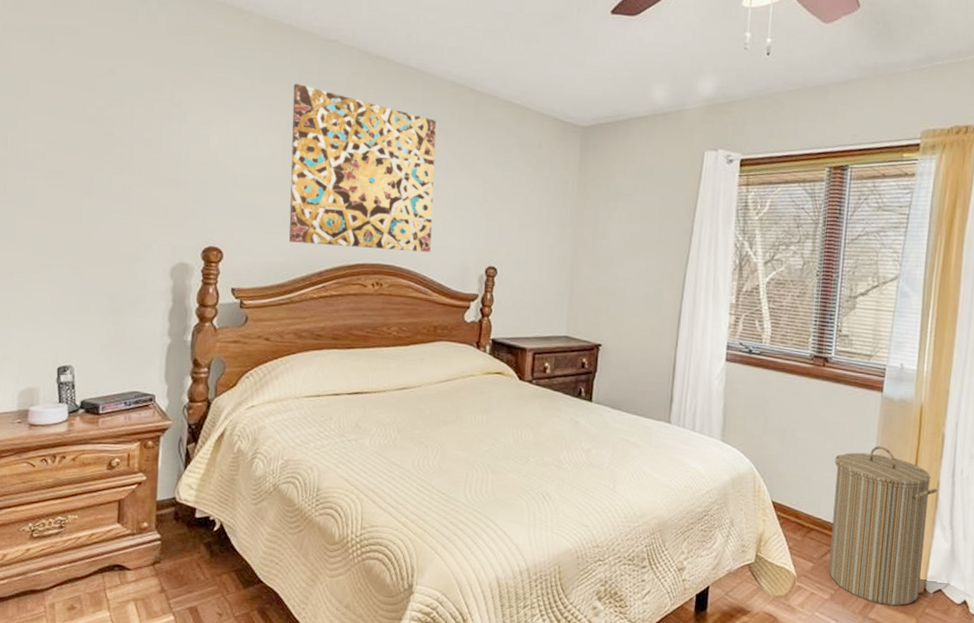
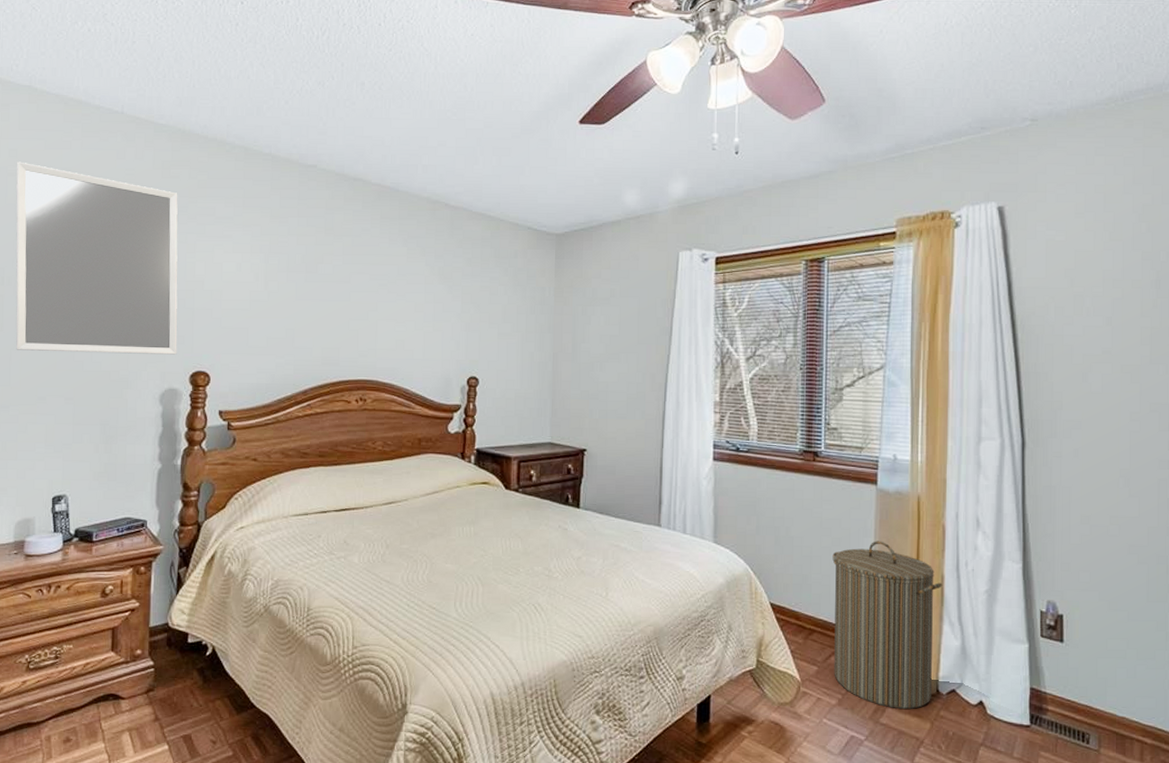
home mirror: none [20,17,193,229] -> present [16,161,178,355]
wall art: present [289,84,437,252] -> none [273,209,414,366]

